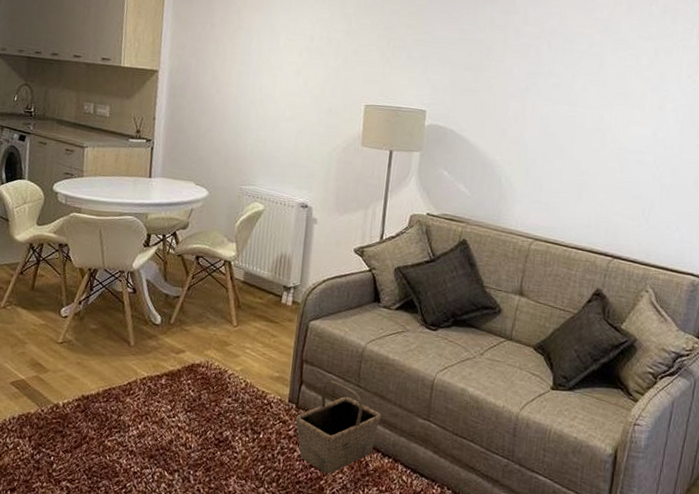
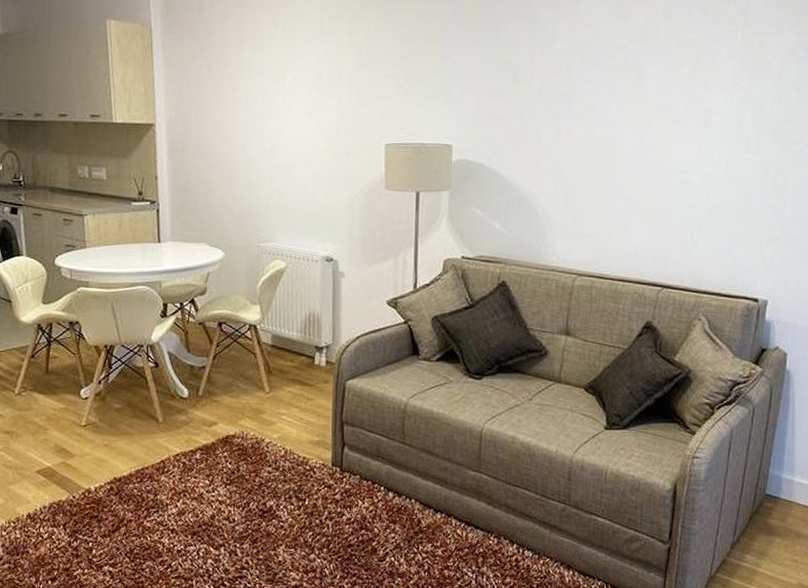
basket: present [295,381,381,474] -> none [341,440,430,535]

